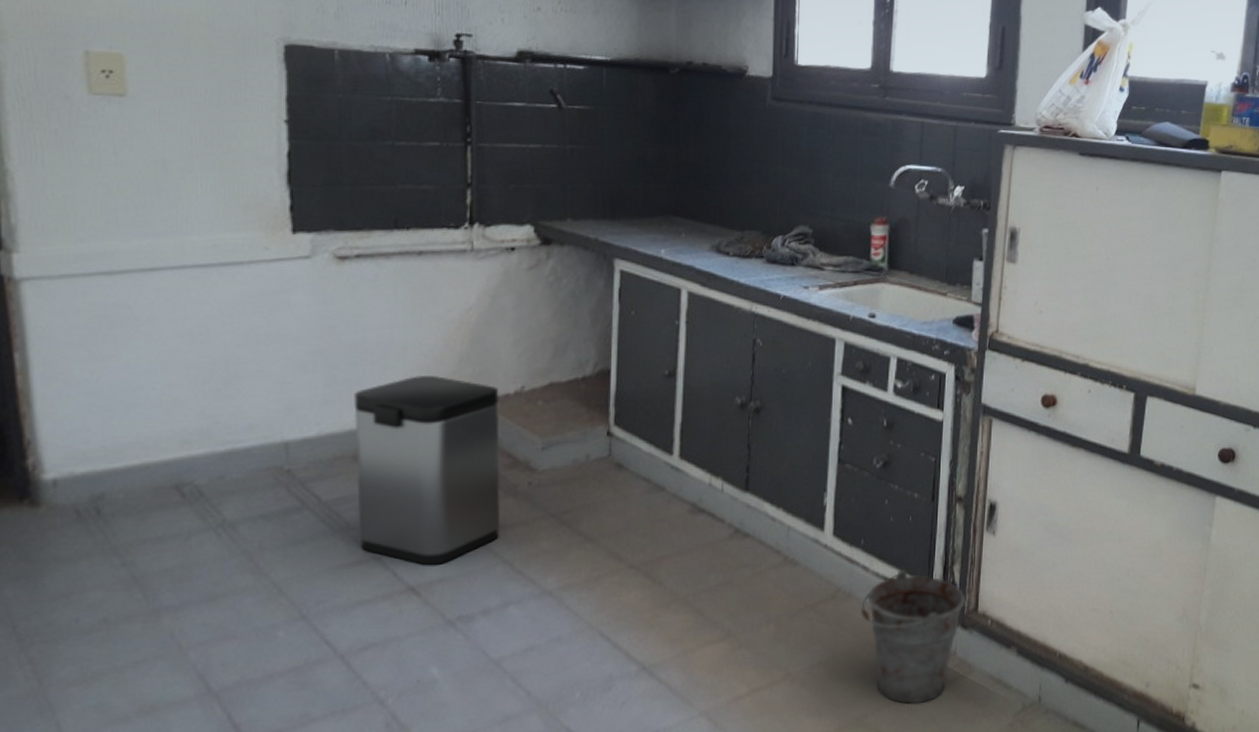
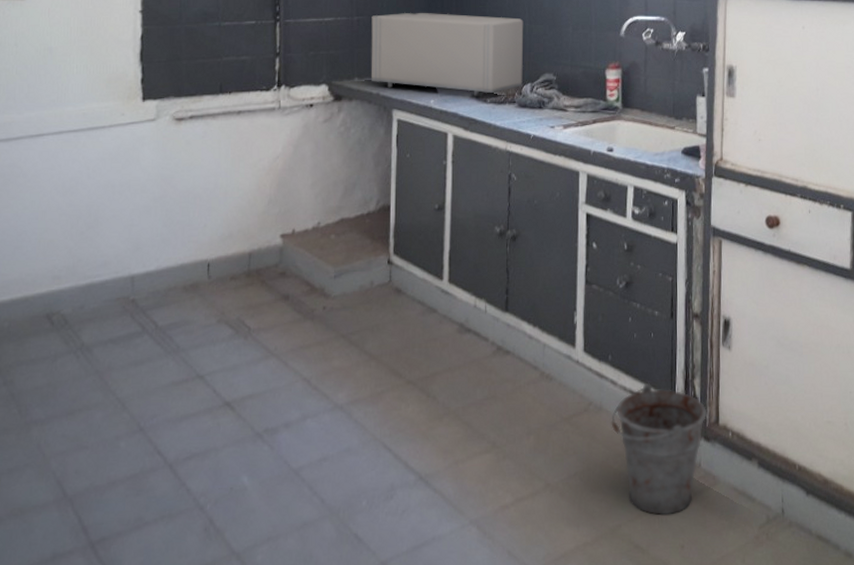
pedal bin: present [354,376,501,566] -> none [185,216,301,383]
microwave: none [587,144,776,248] -> present [370,13,524,96]

